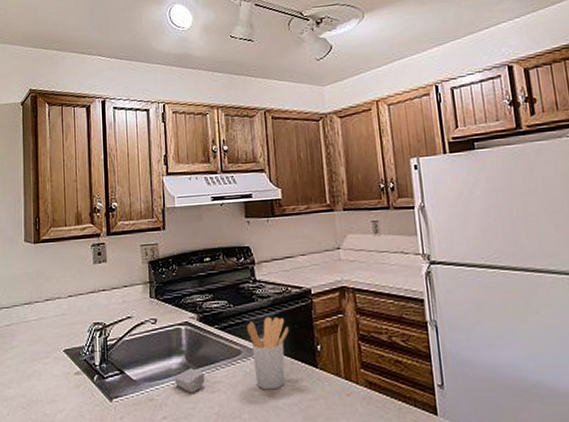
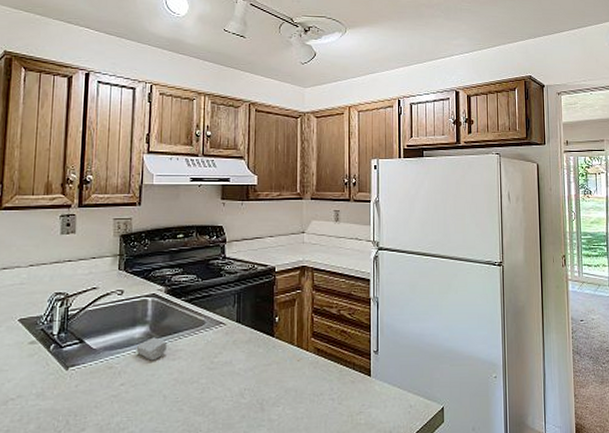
utensil holder: present [247,316,289,390] -> none [213,290,251,357]

